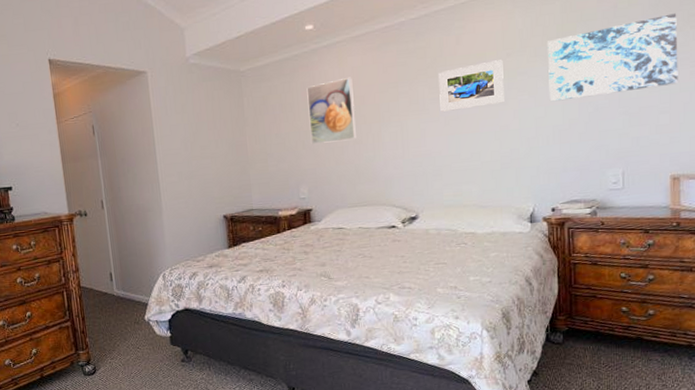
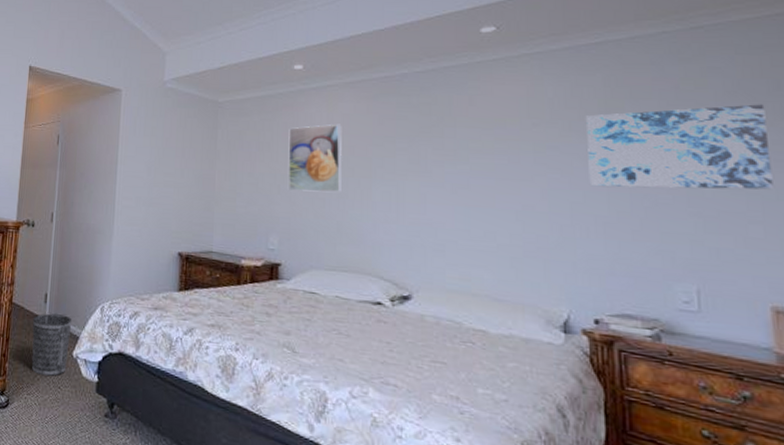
wastebasket: none [102,287,142,342] -> present [31,313,71,377]
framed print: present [438,60,504,112] -> none [446,129,529,179]

